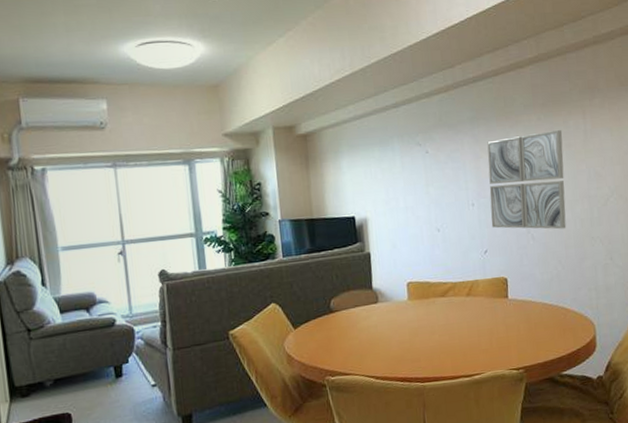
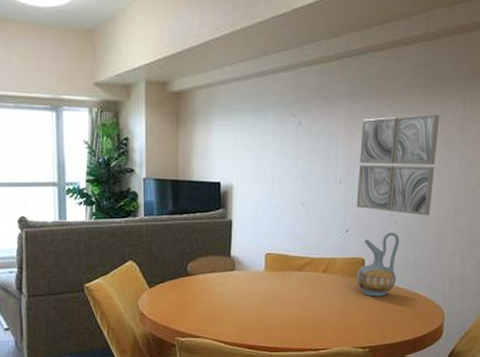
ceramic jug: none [500,248,541,316] -> present [356,232,400,297]

